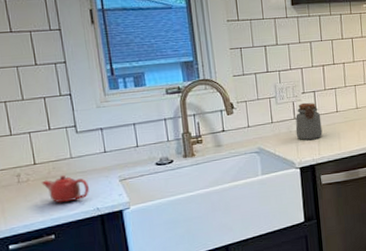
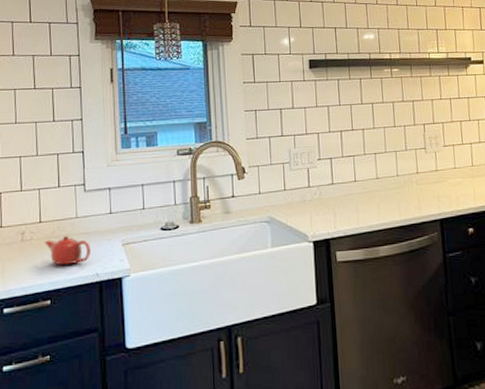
jar: present [295,102,323,140] -> none [310,170,339,211]

